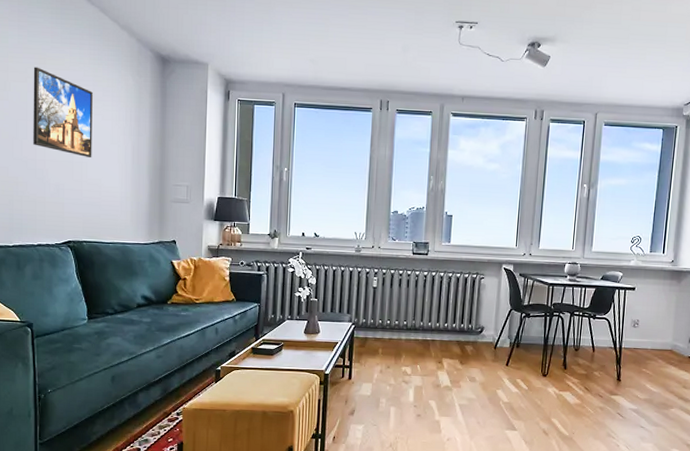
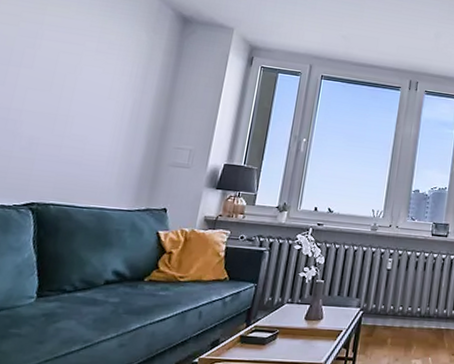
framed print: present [33,67,93,157] -> none [11,11,97,111]

